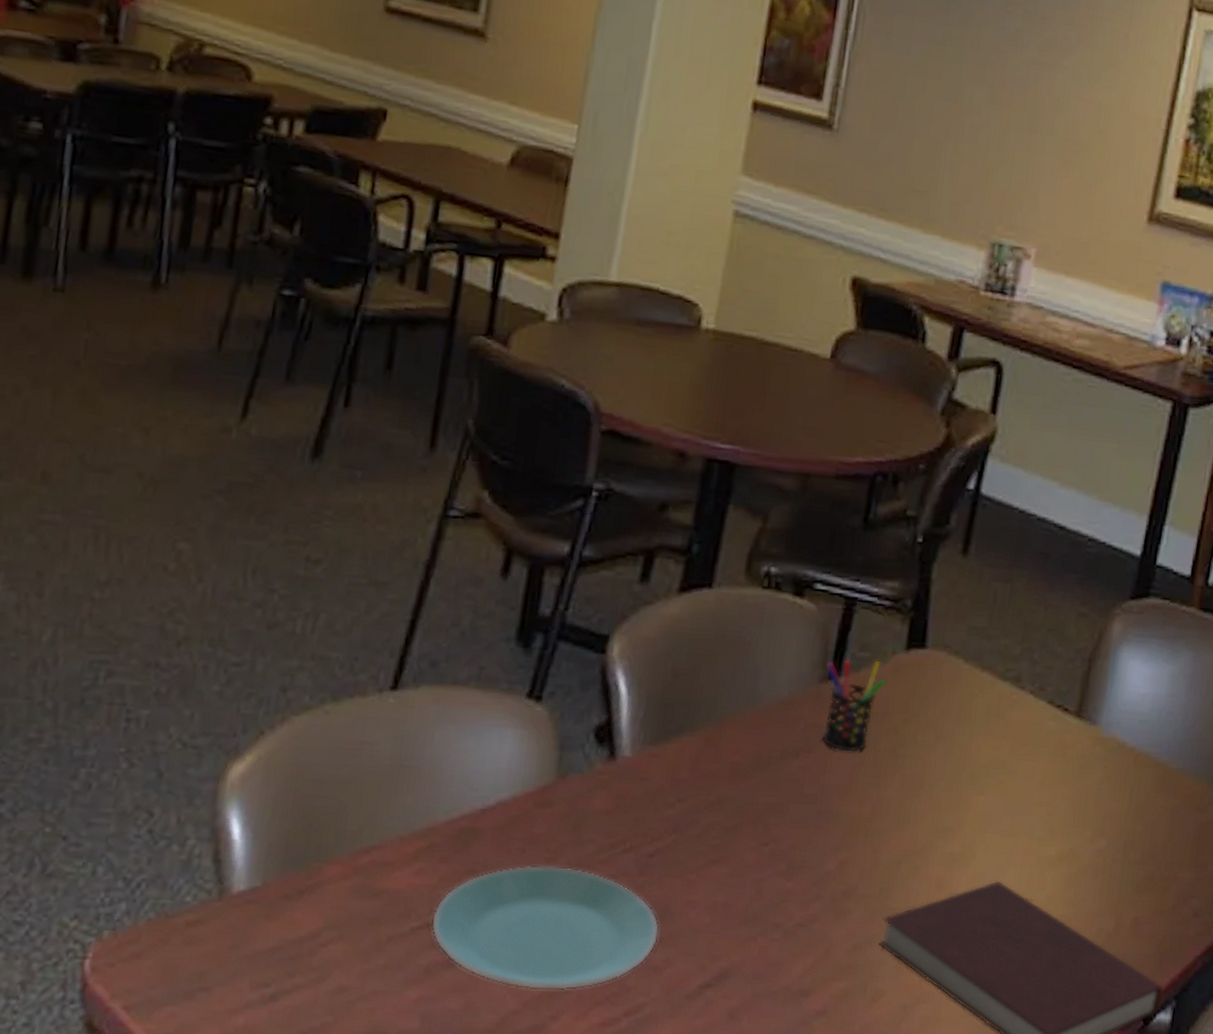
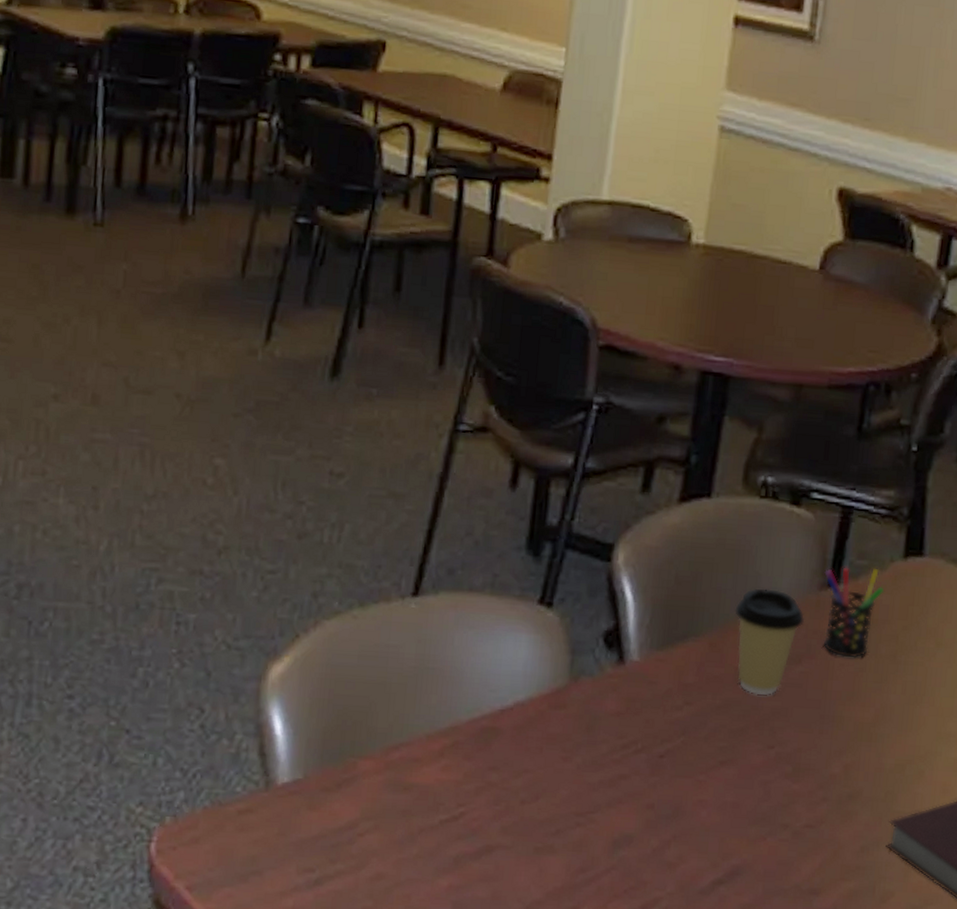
plate: present [430,864,660,991] -> none [458,763,673,884]
coffee cup: none [732,681,804,792] -> present [735,588,805,696]

